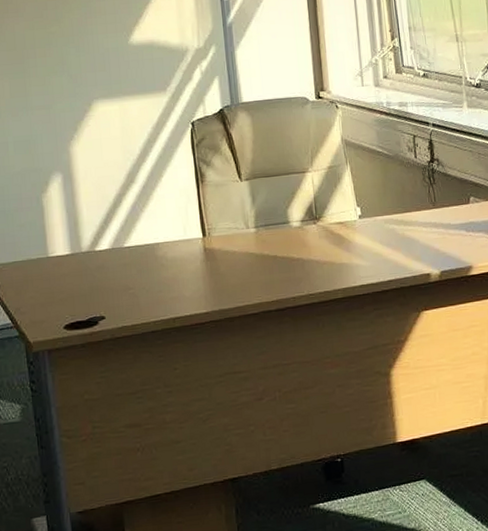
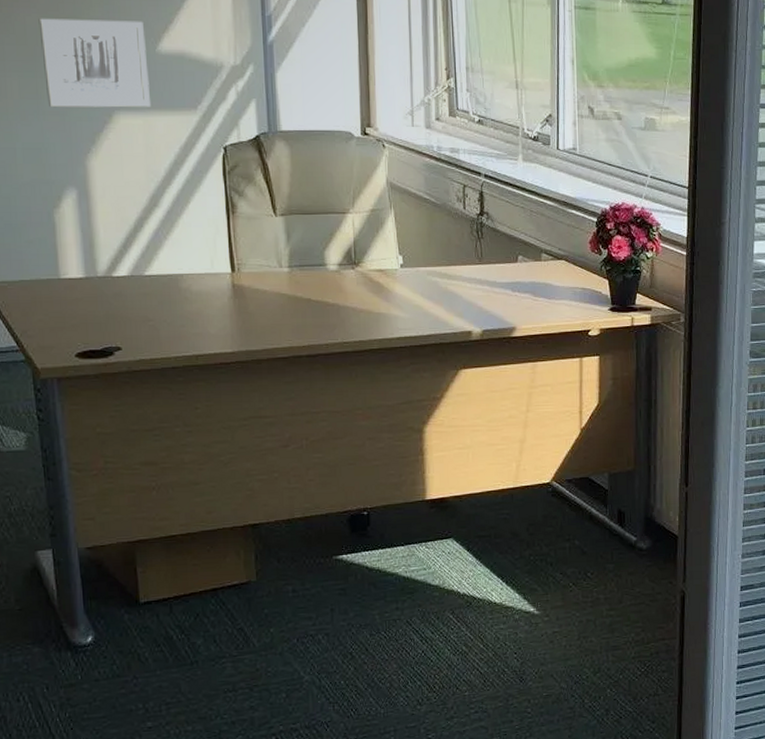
wall art: none [26,18,126,103] -> present [38,18,152,108]

